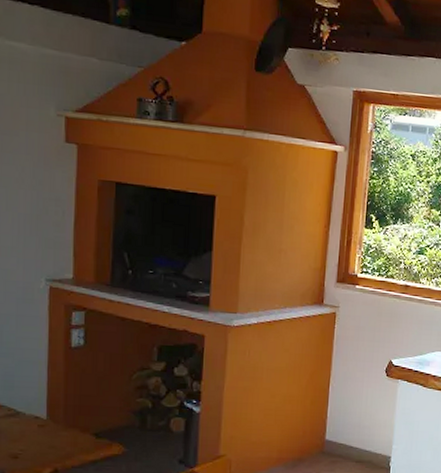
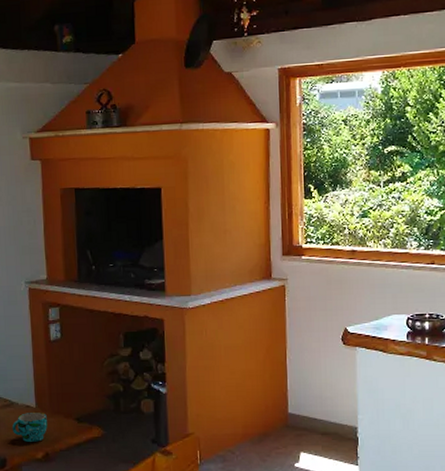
cup: none [15,424,59,457] -> present [12,413,48,442]

